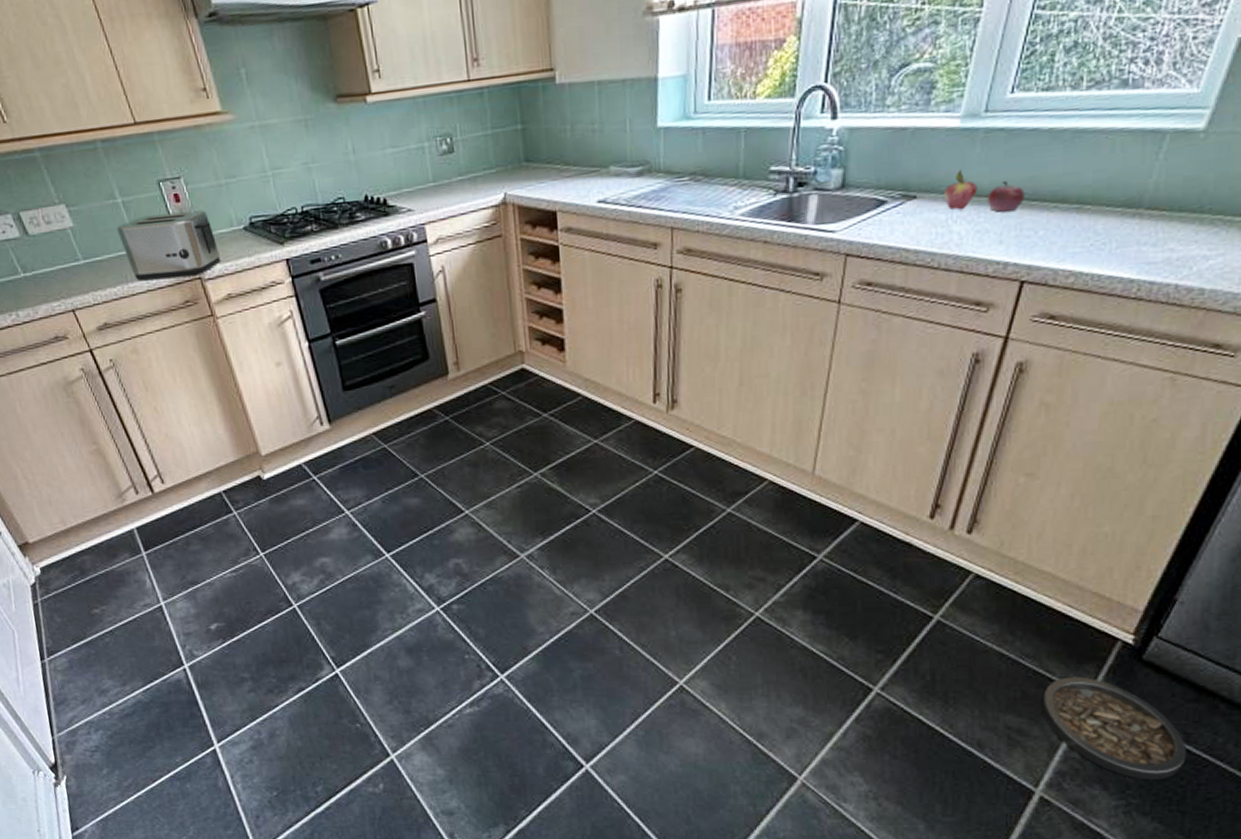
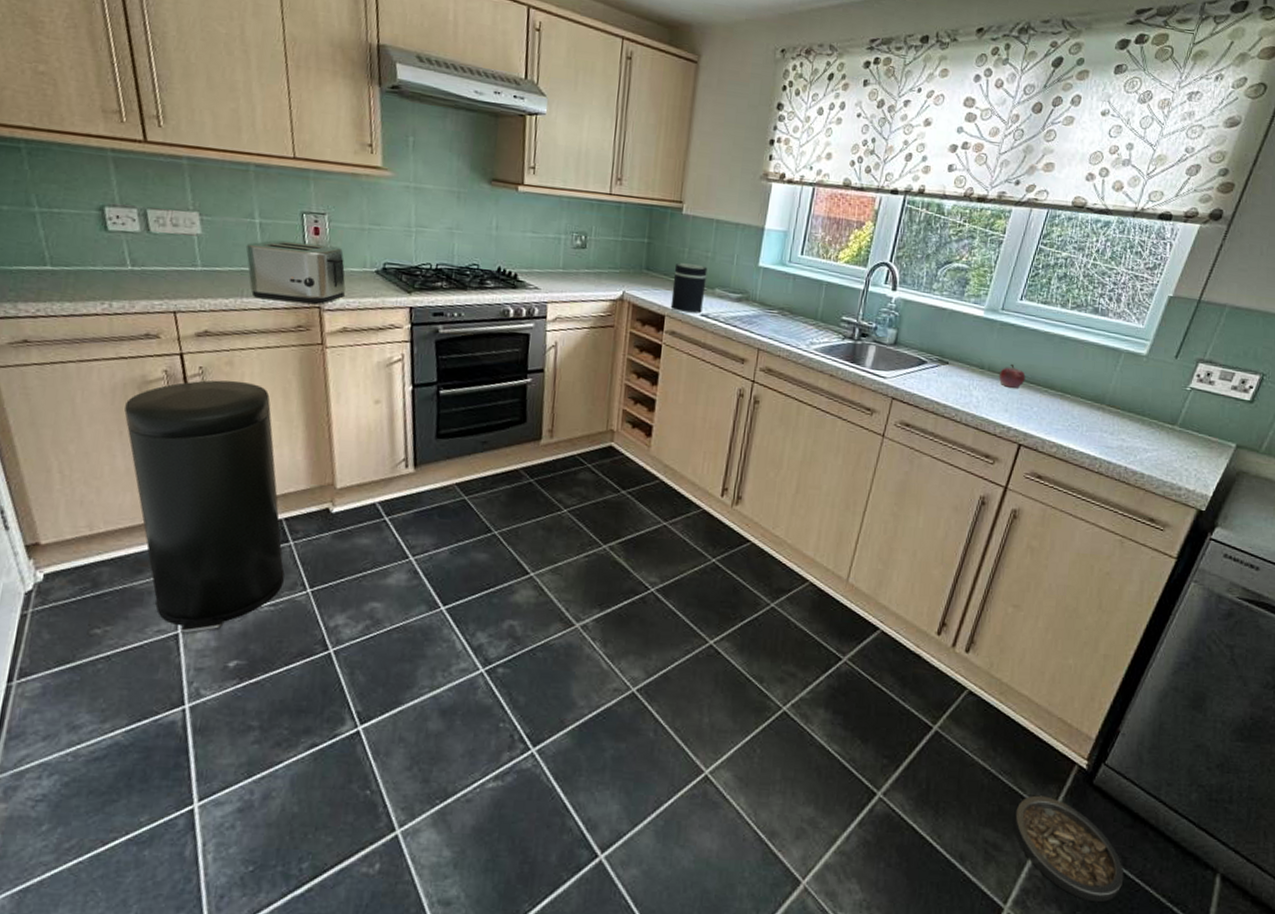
pedal bin: none [58,366,238,606] -> present [124,380,285,635]
cylinder: none [557,142,598,203] -> present [670,263,708,313]
fruit: present [943,168,978,211] -> none [968,348,993,380]

